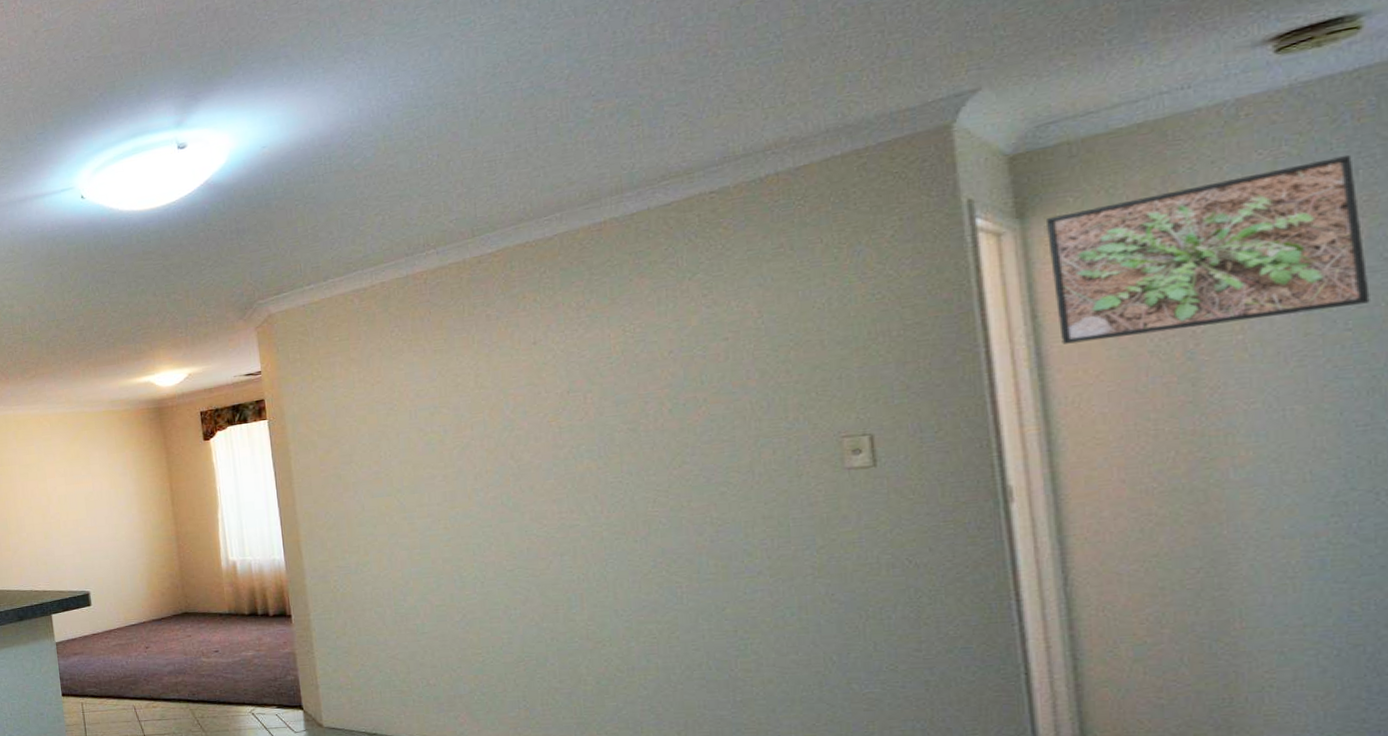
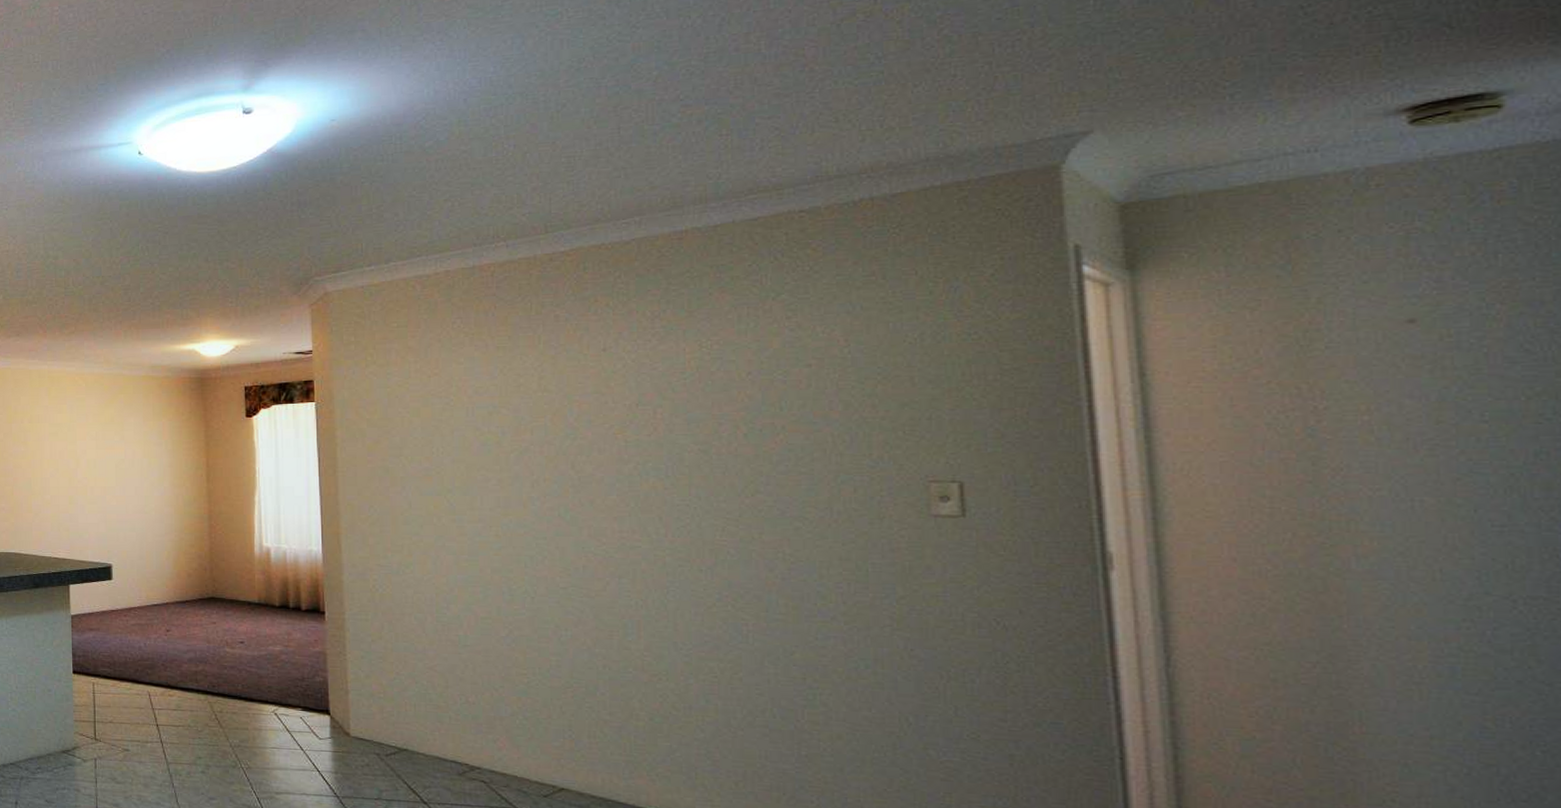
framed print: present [1045,155,1370,345] -> none [1157,238,1509,407]

